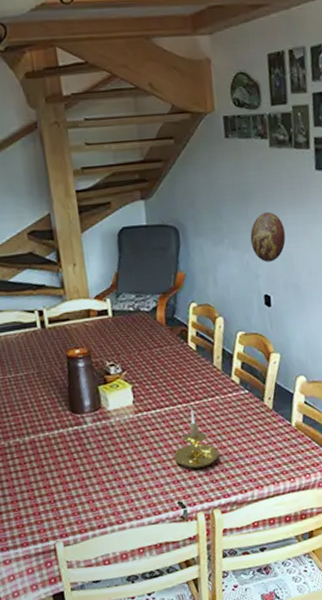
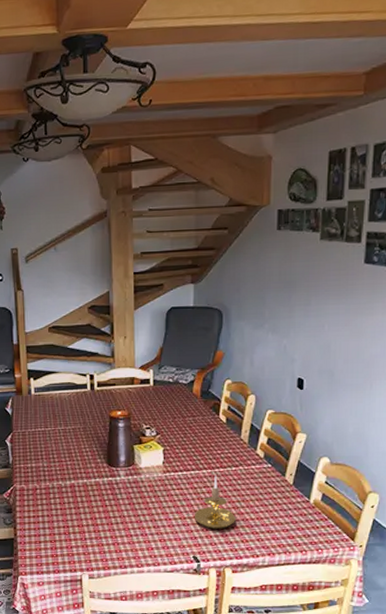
decorative shield: present [250,212,286,262] -> none [290,301,325,348]

